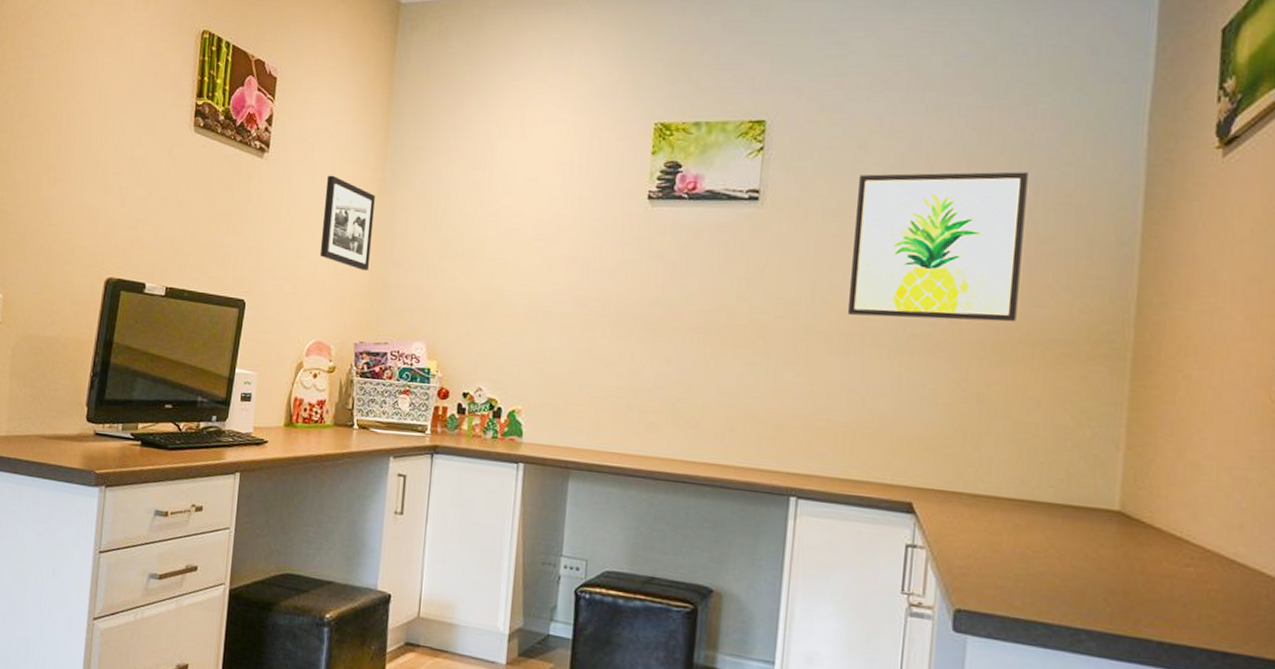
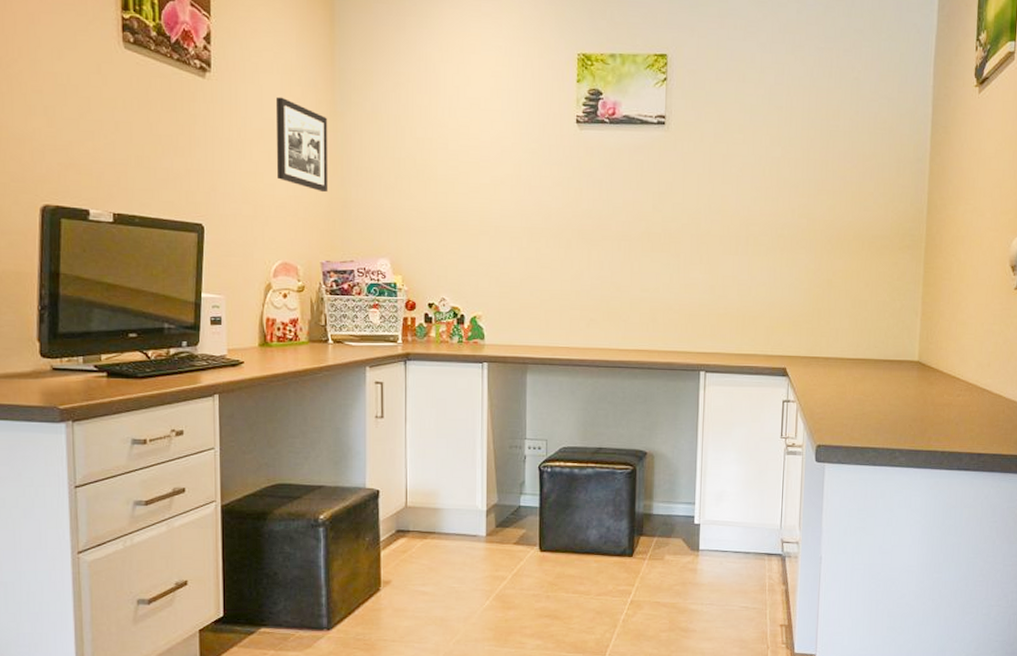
wall art: present [848,171,1028,322] -> none [736,102,857,223]

